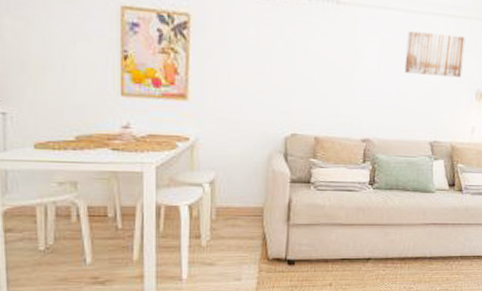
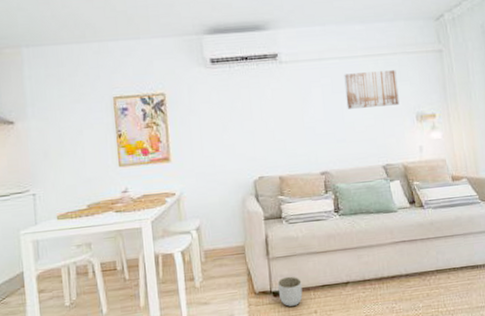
planter: none [293,246,321,276] -> present [277,276,303,307]

